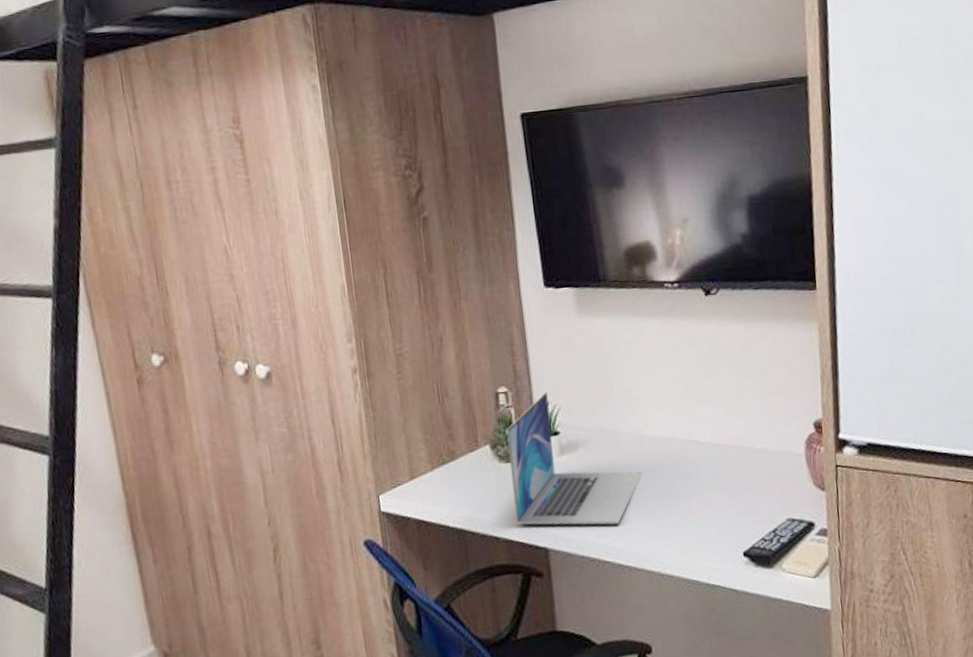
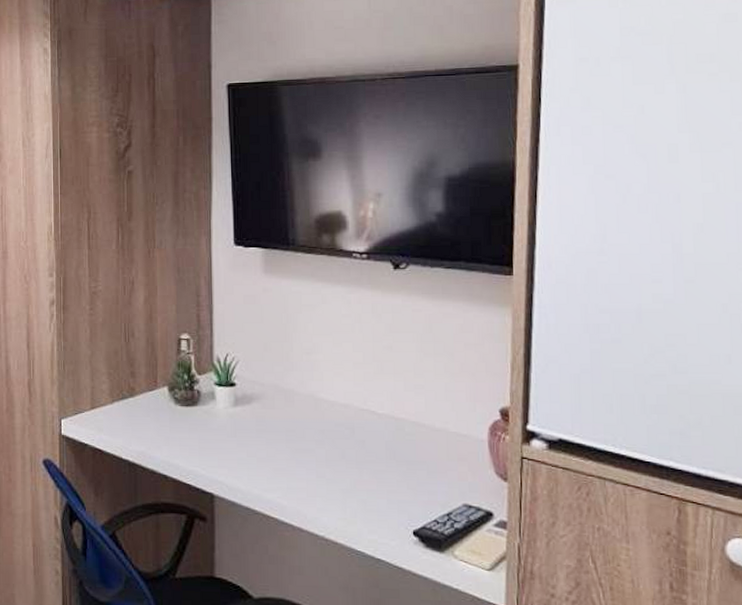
laptop: present [506,392,643,525] -> none [185,343,315,482]

